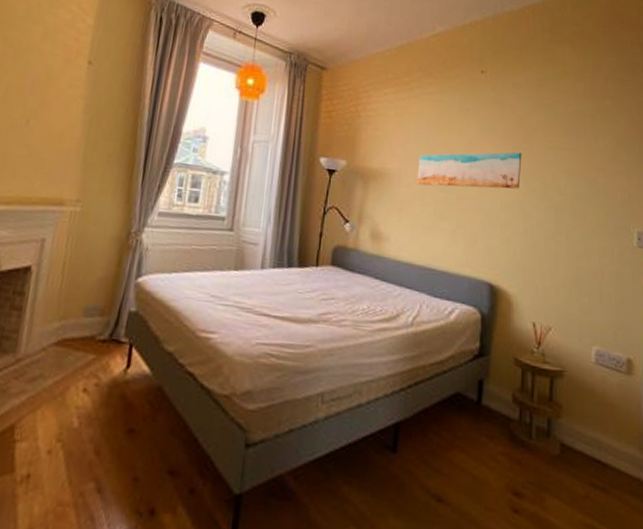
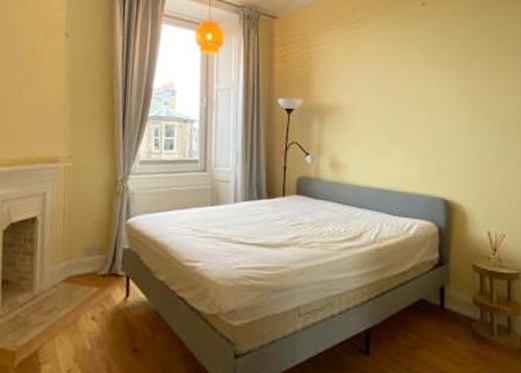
wall art: present [416,152,522,189] -> none [368,76,467,115]

